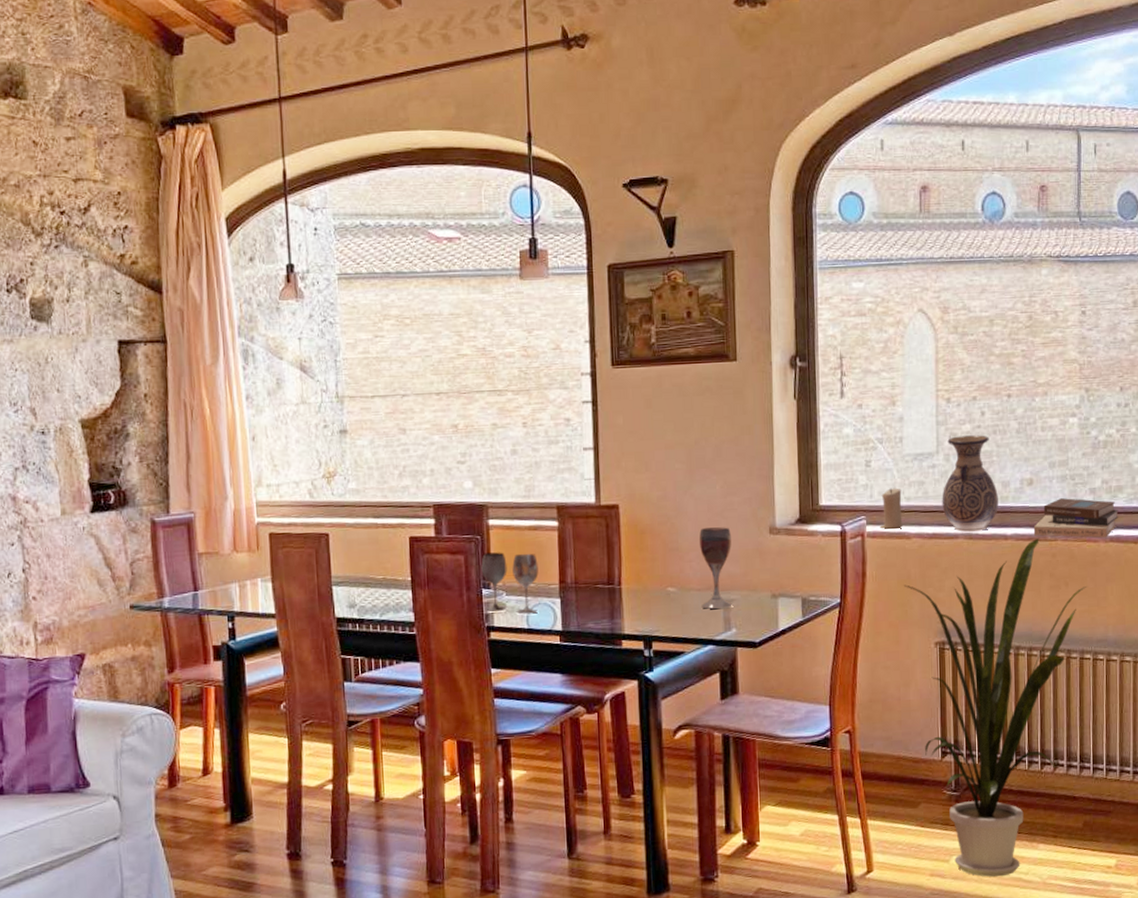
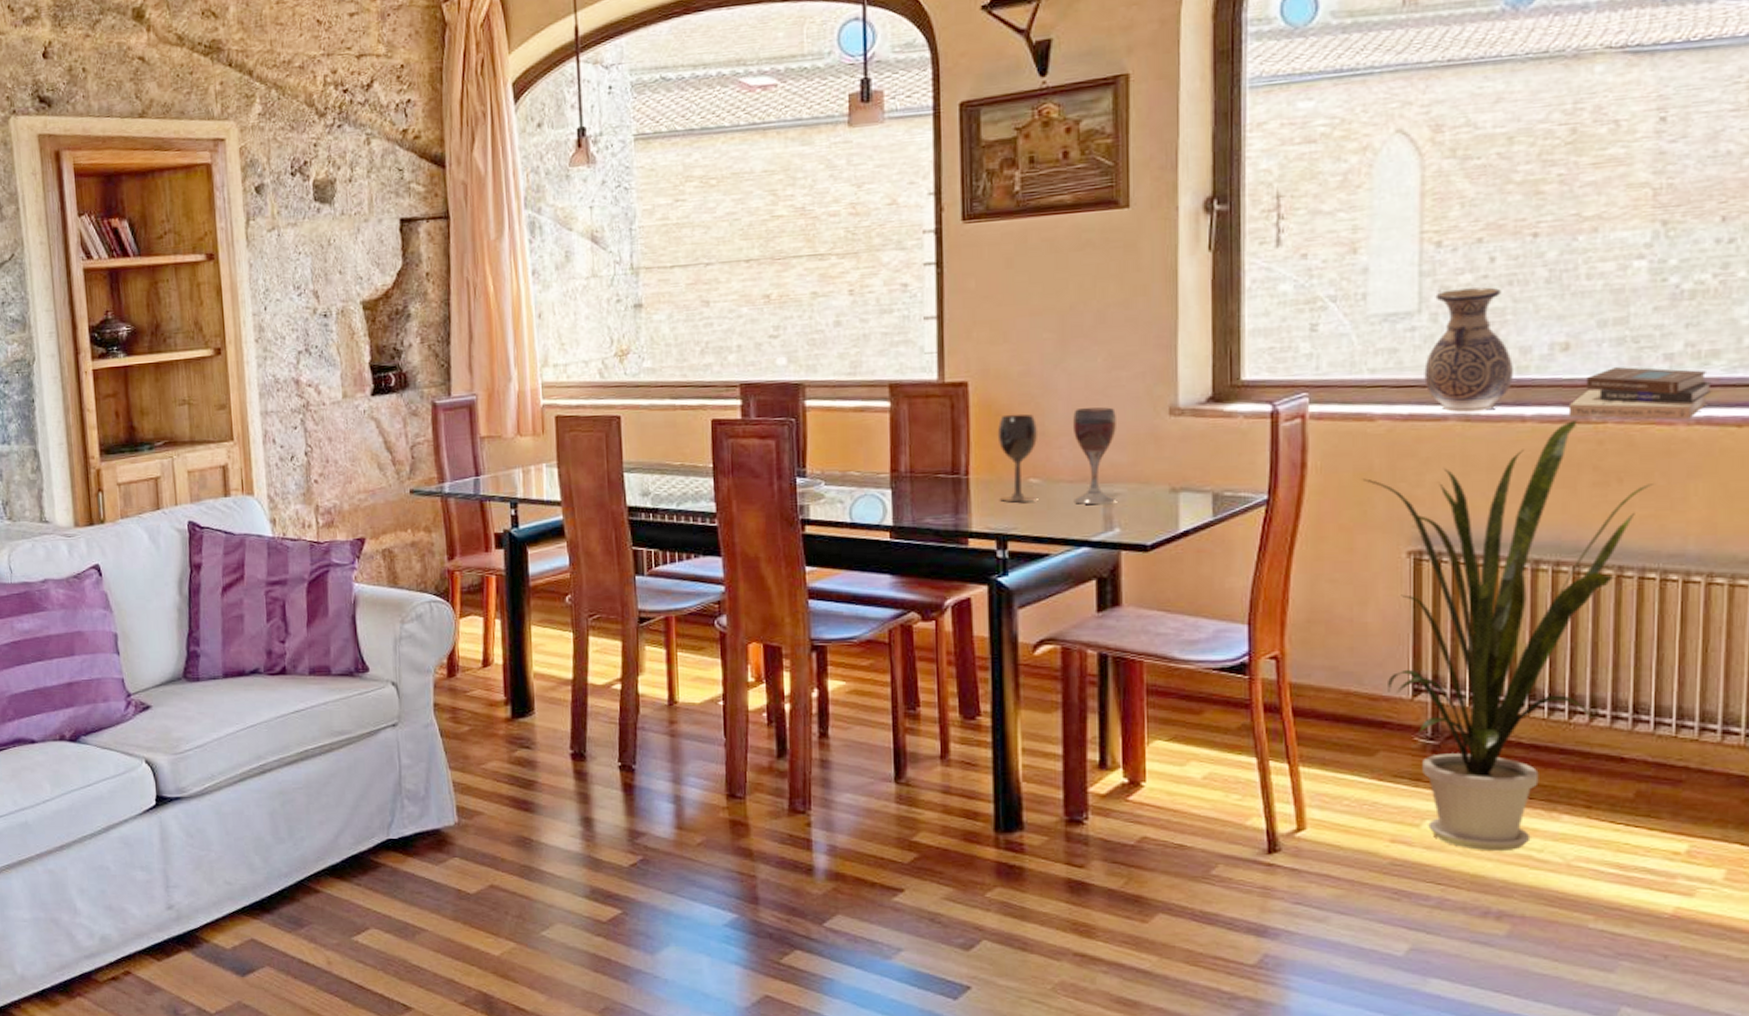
wineglass: present [481,552,539,615] -> none [795,436,865,507]
wine glass: none [642,532,674,609] -> present [997,413,1039,503]
candle: present [880,488,903,530] -> none [1329,357,1363,410]

